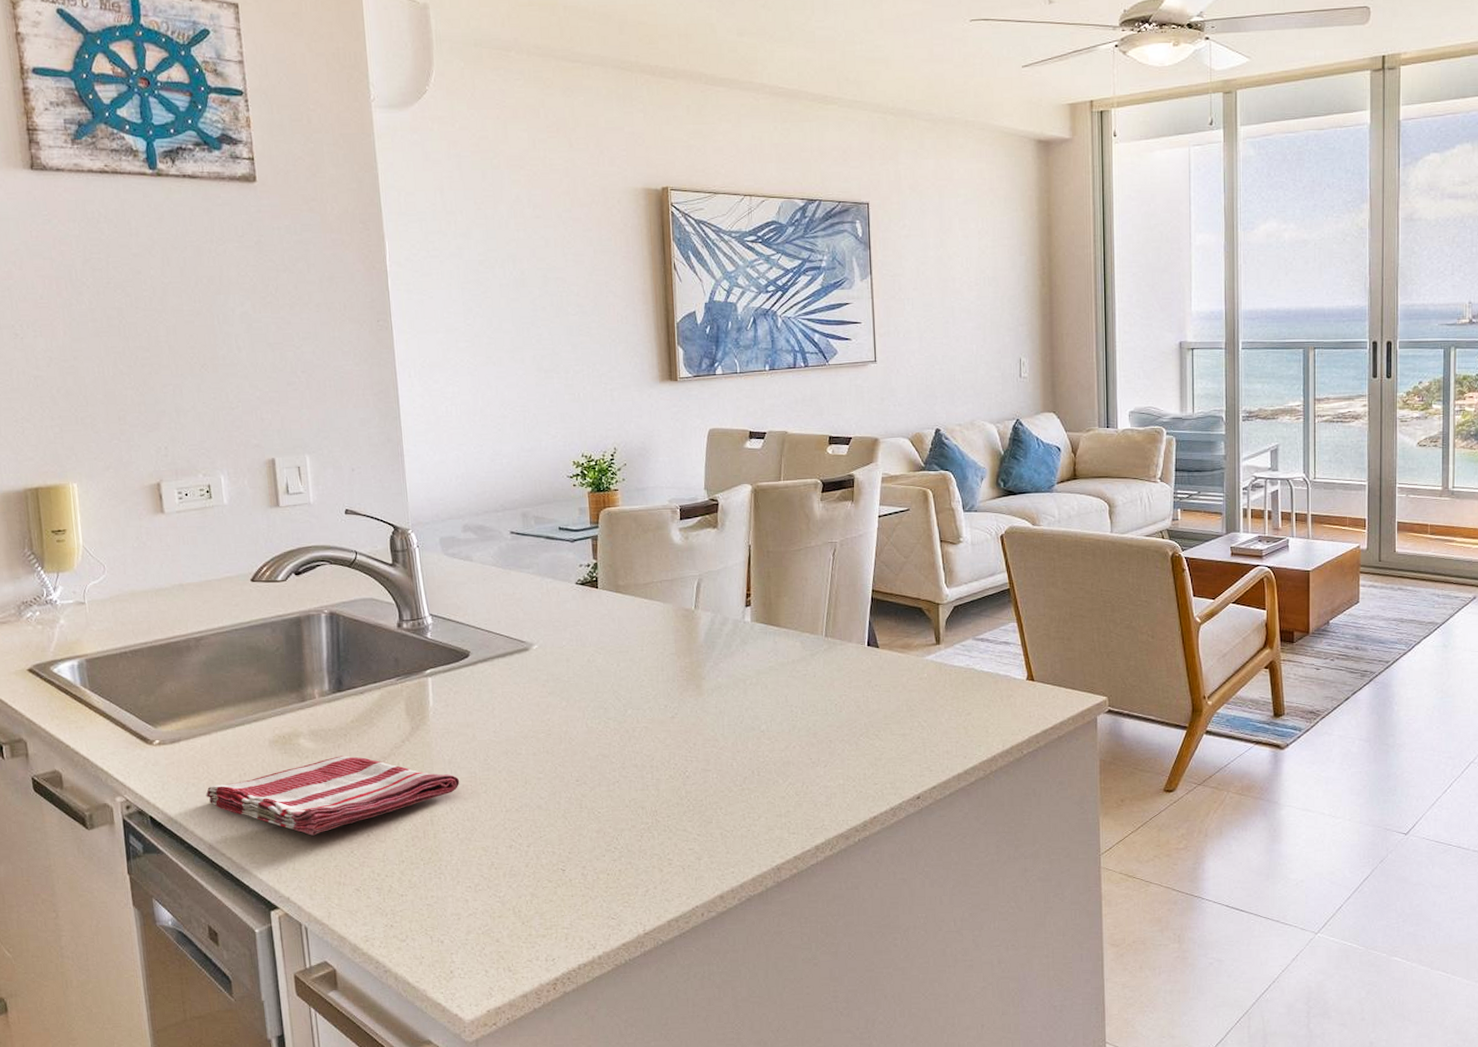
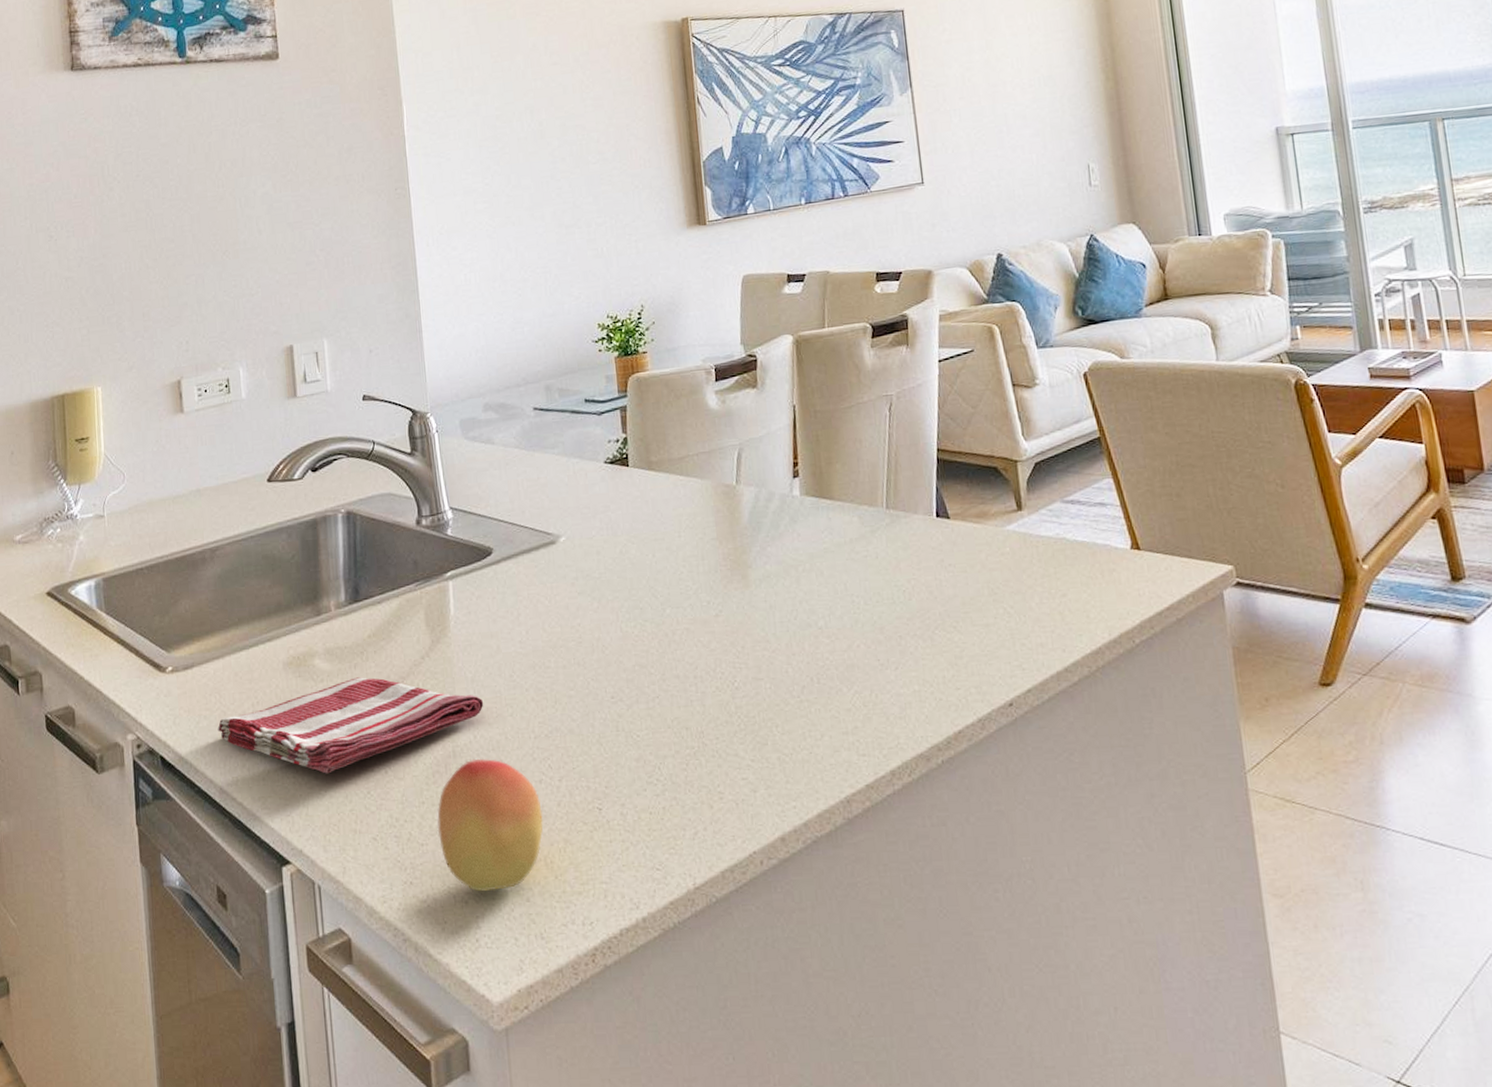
fruit: none [415,826,513,934] -> present [437,758,543,892]

